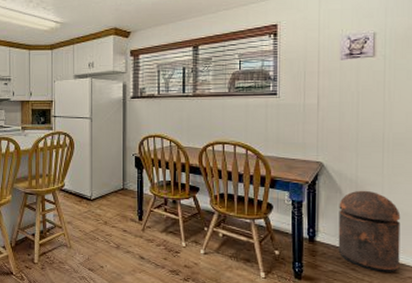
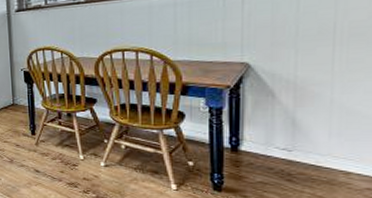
trash can: present [338,190,401,272] -> none [269,91,357,183]

